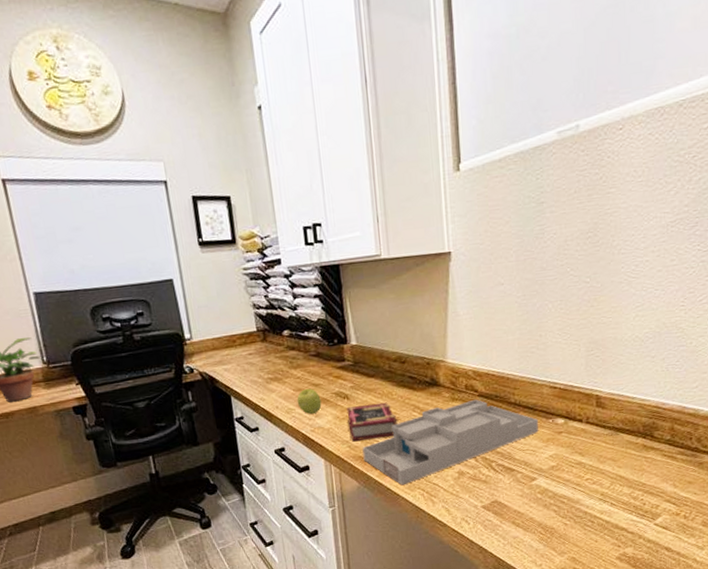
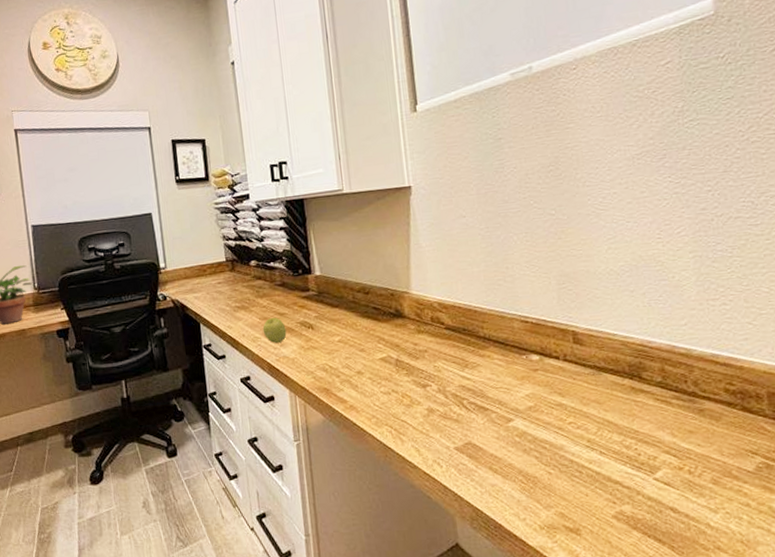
book: present [346,402,397,441] -> none [311,333,362,372]
desk organizer: present [362,399,538,486] -> none [327,332,512,421]

